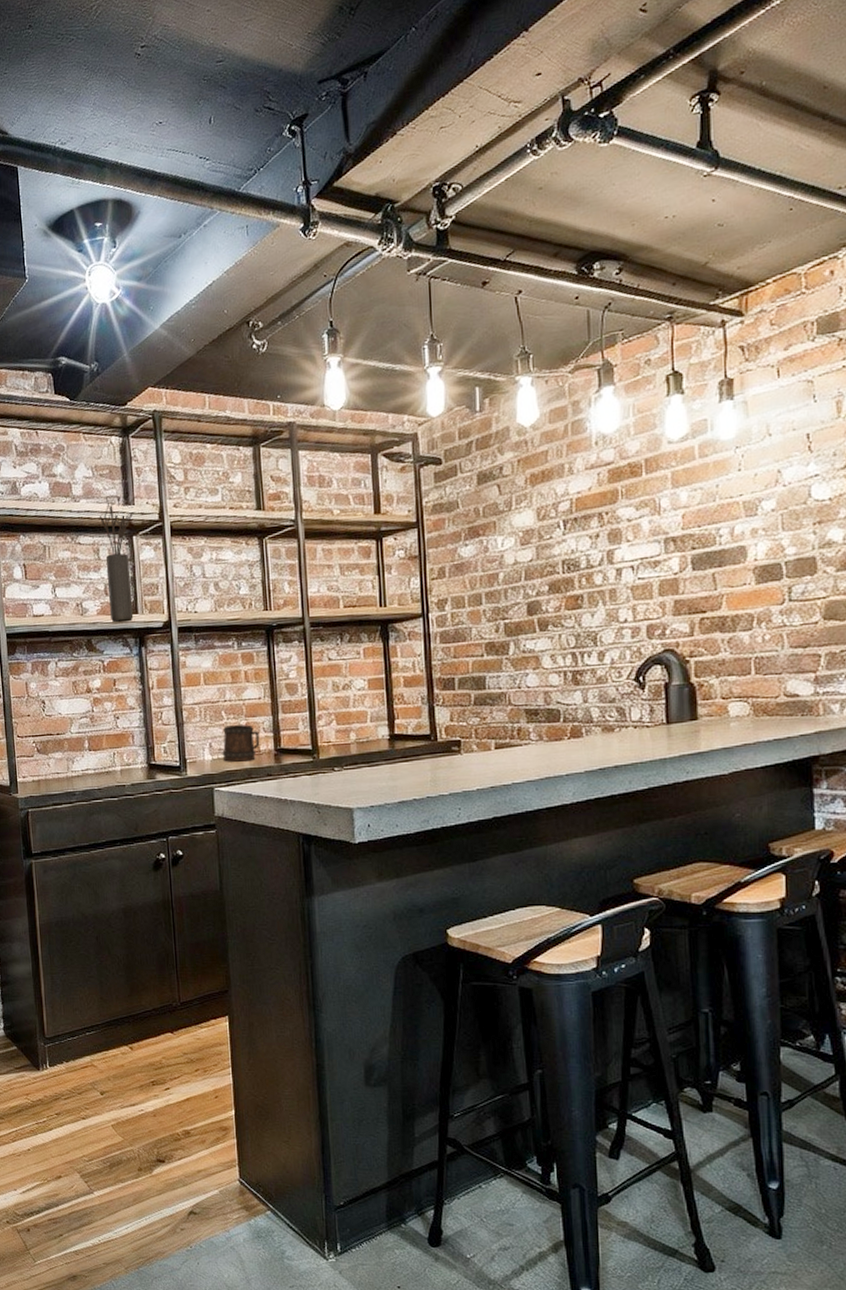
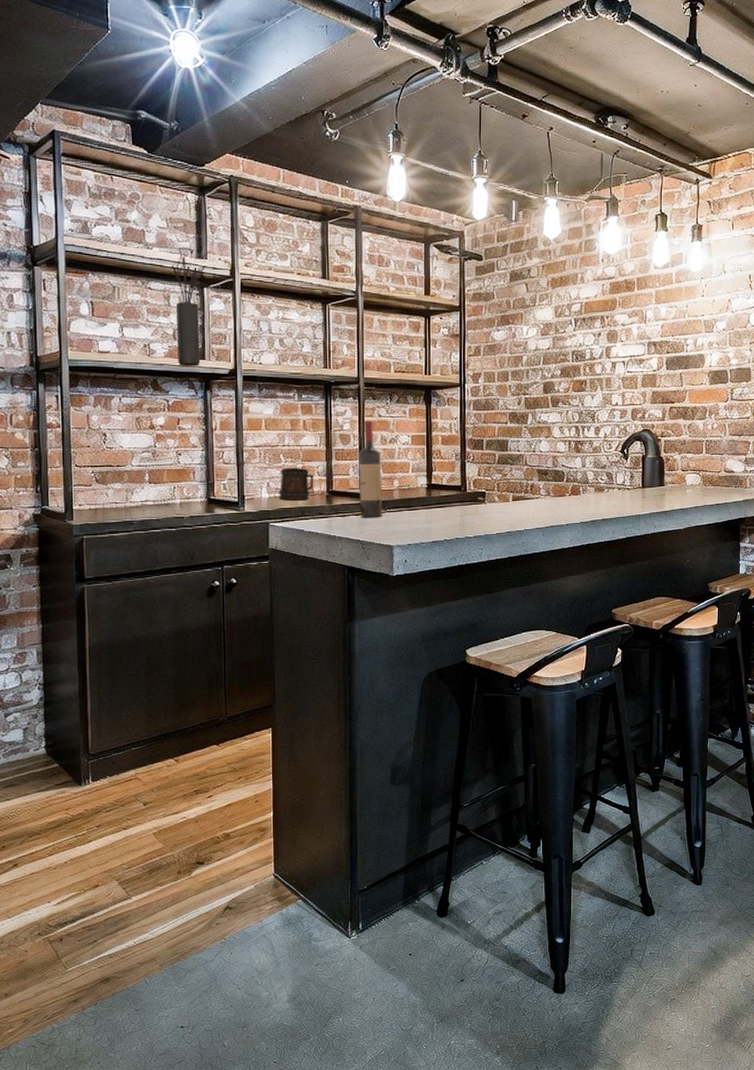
wine bottle: none [308,665,340,778] -> present [359,420,383,518]

